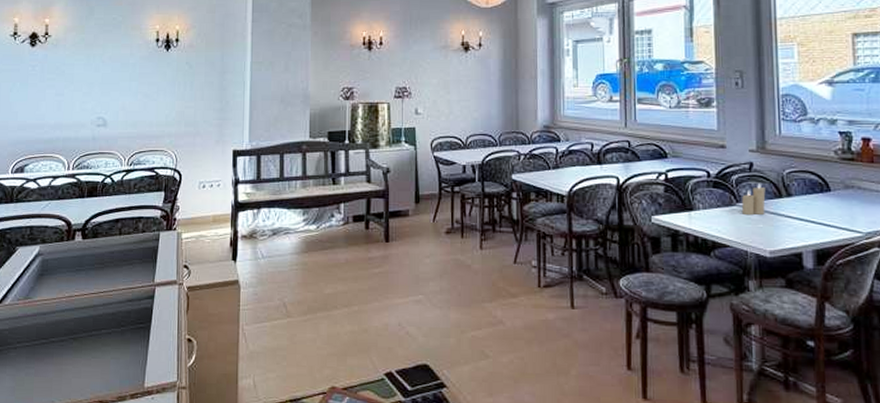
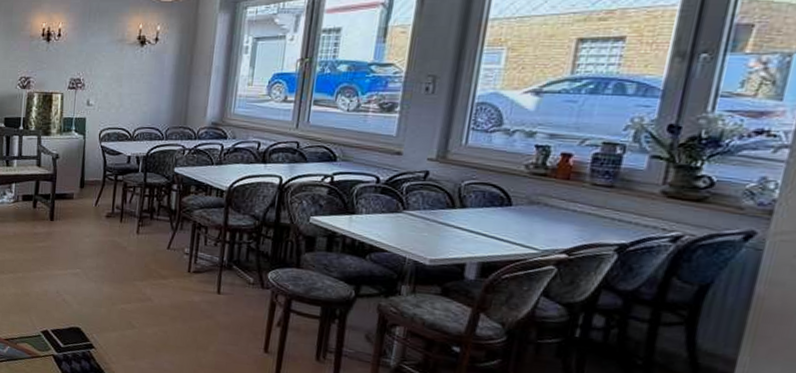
candle: present [741,183,766,216] -> none [407,193,438,225]

